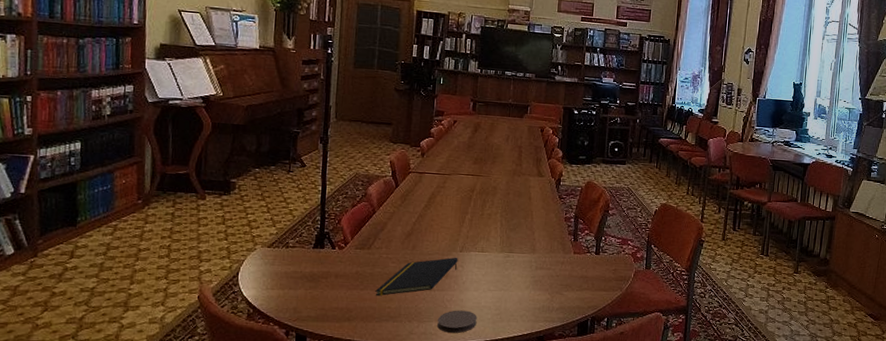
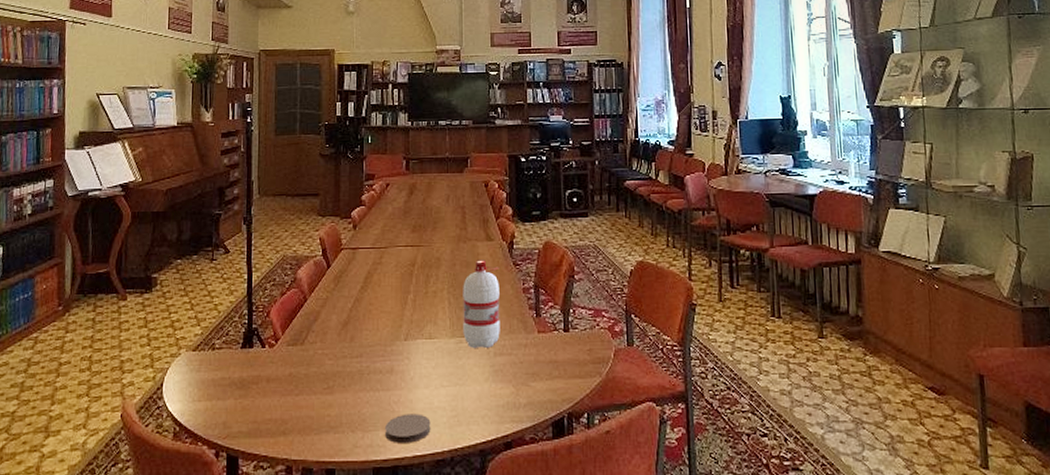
notepad: present [375,257,458,296] -> none [312,347,403,402]
water bottle: none [511,191,547,263] -> present [463,260,500,348]

